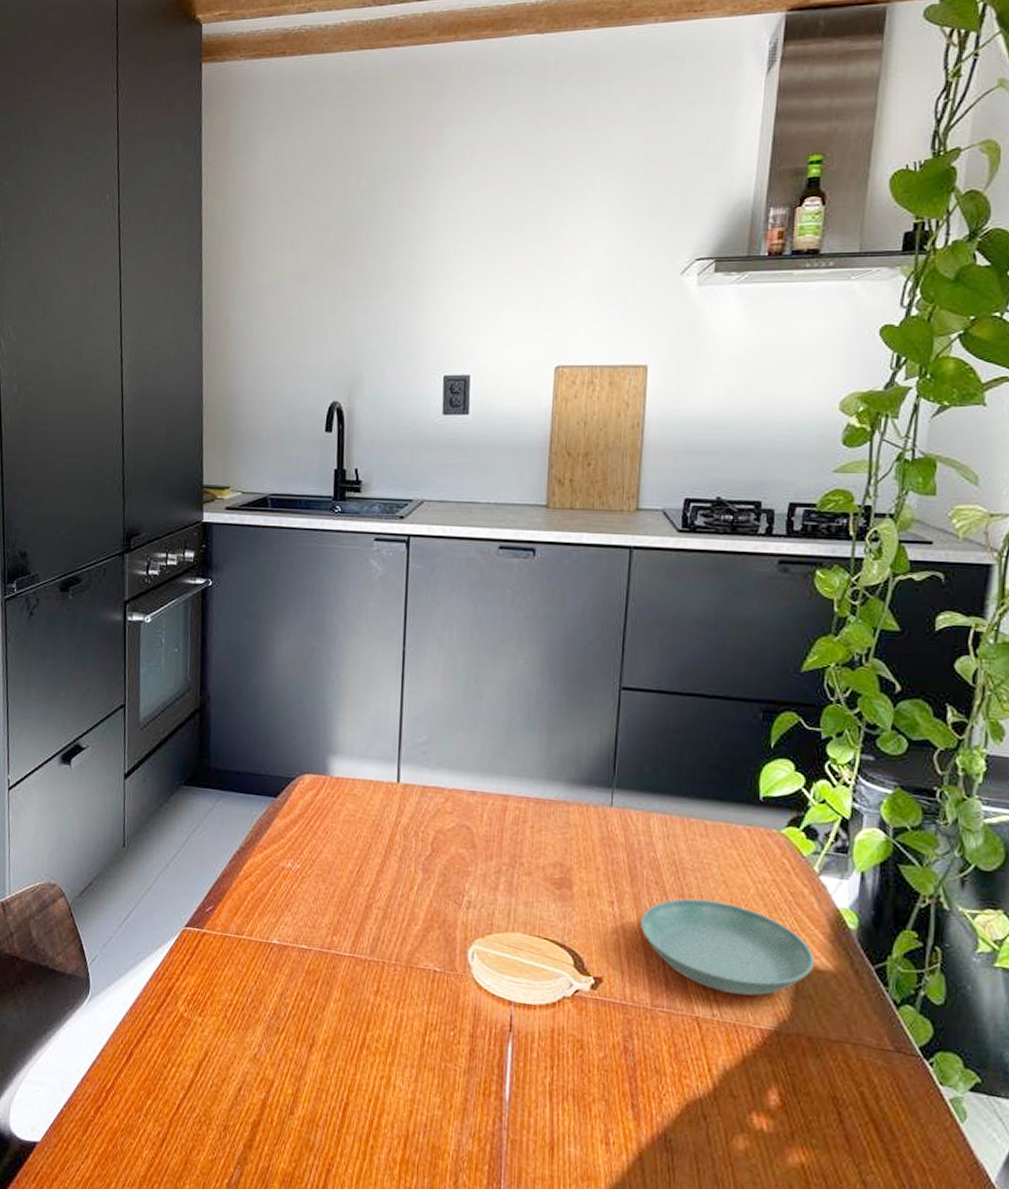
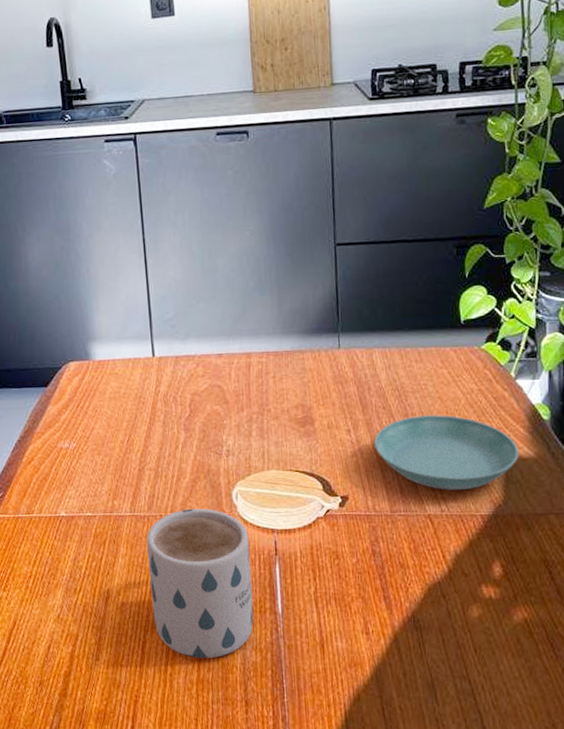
mug: none [361,960,481,1138] -> present [146,508,254,658]

